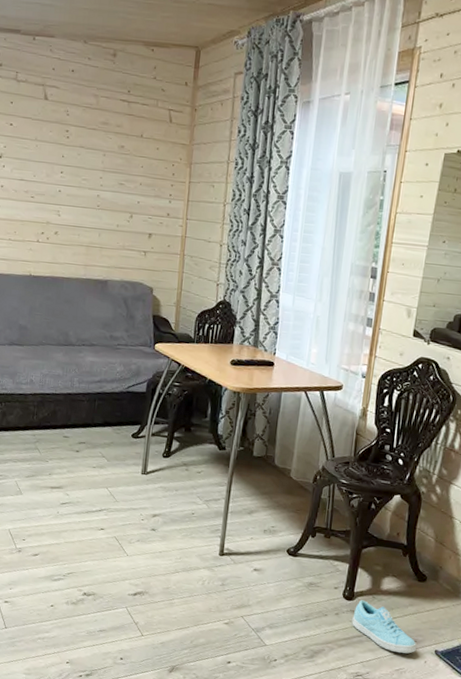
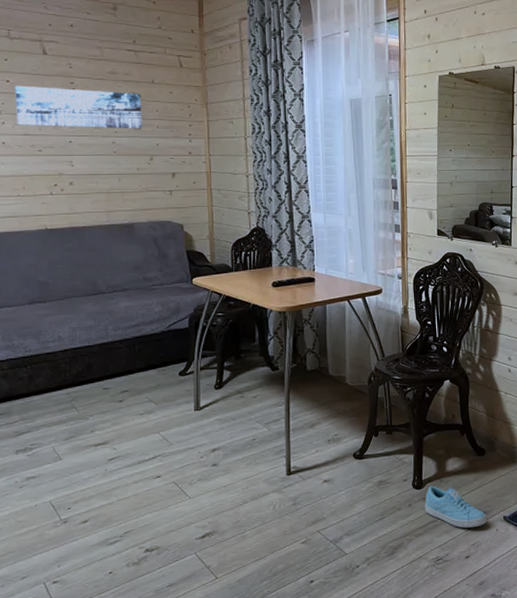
wall art: none [15,129,129,185] -> present [15,85,143,129]

